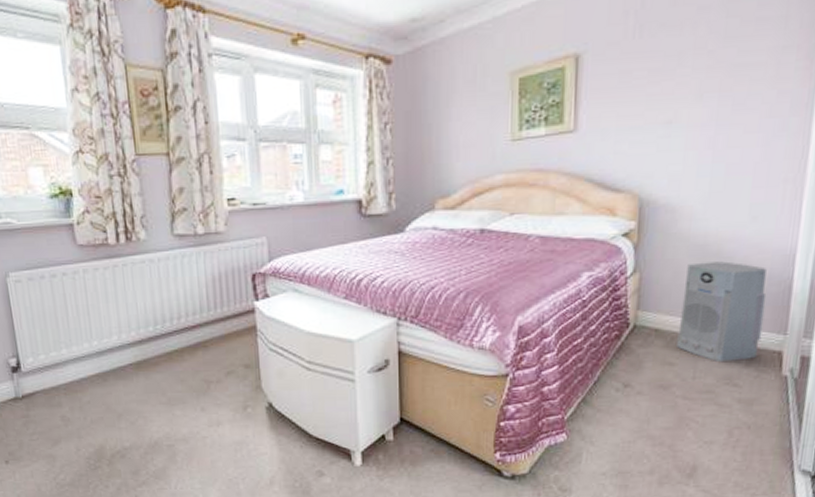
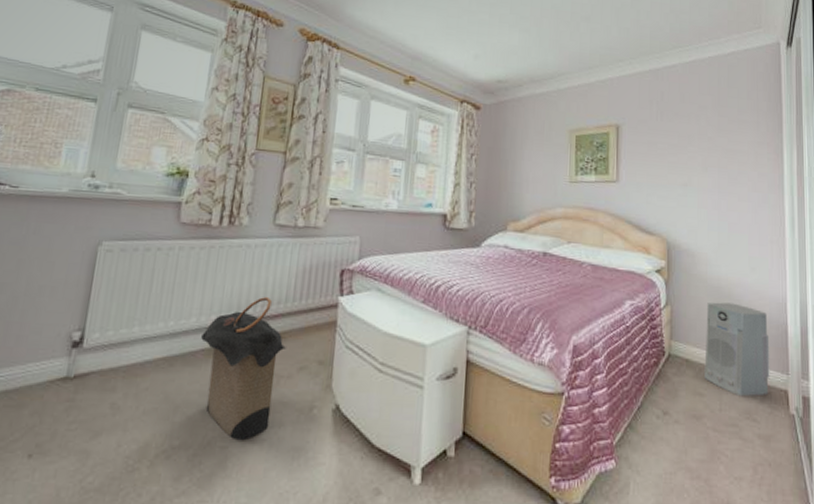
laundry hamper: none [126,308,211,439] -> present [201,296,287,441]

